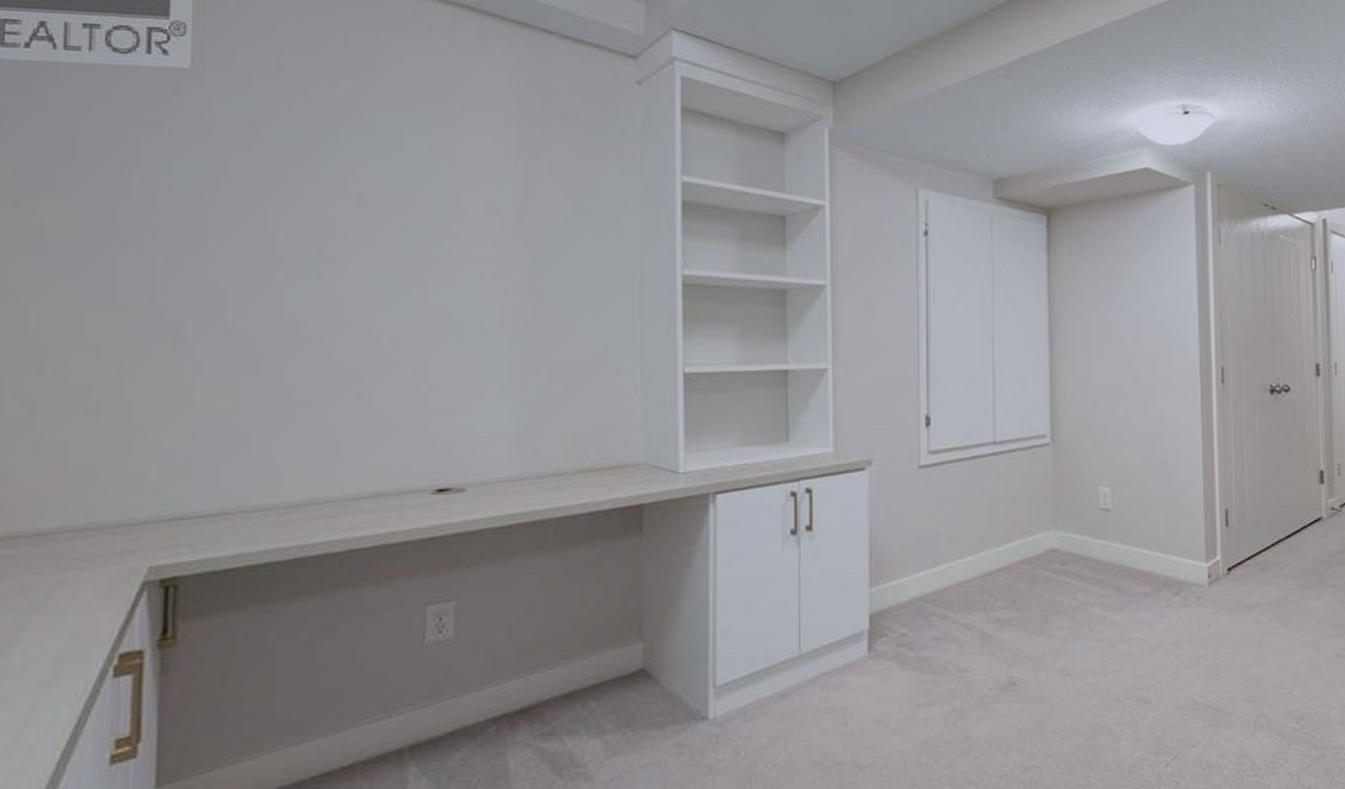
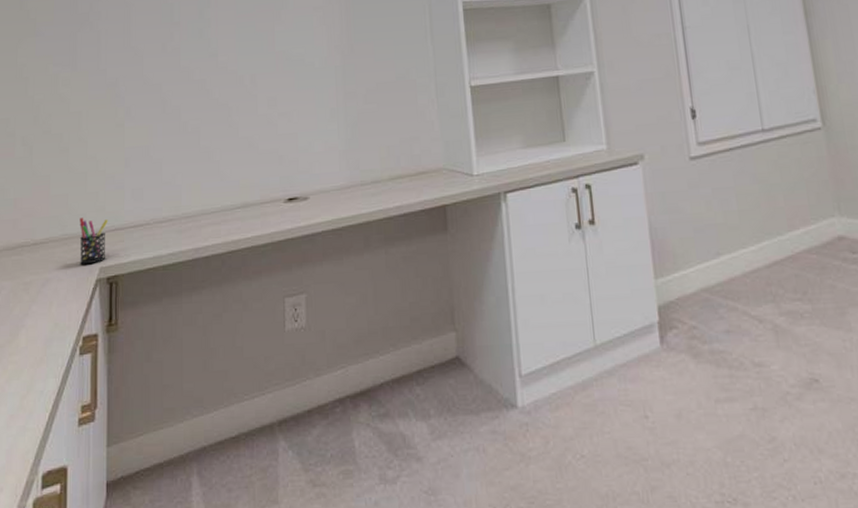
pen holder: none [115,502,165,564] -> present [79,217,109,265]

